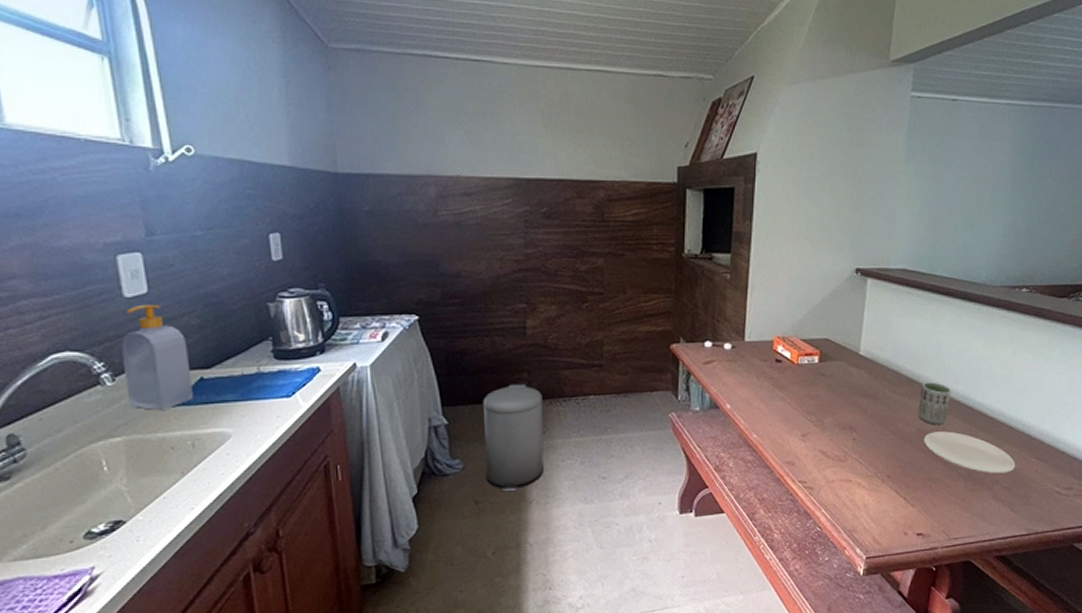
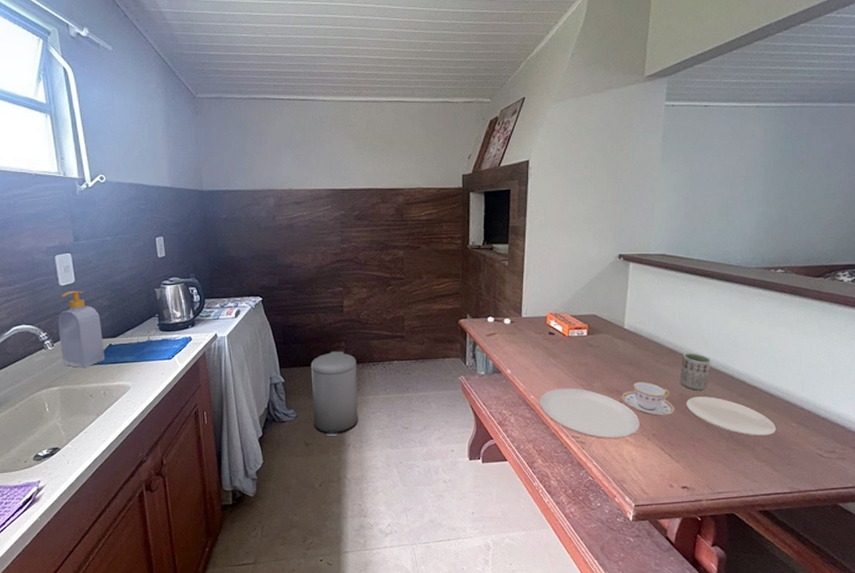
plate: none [763,424,874,483] -> present [540,388,640,439]
teacup: none [855,416,912,455] -> present [622,382,675,416]

